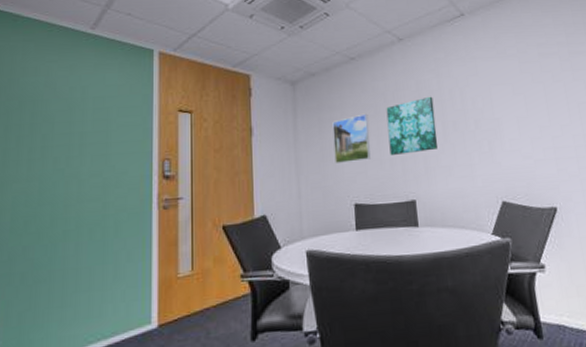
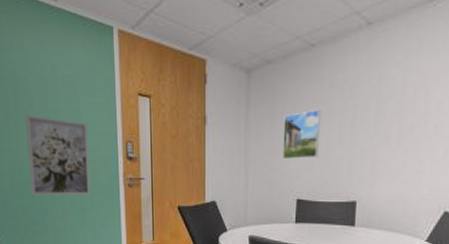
wall art: none [37,139,118,232] -> present [25,115,91,196]
wall art: present [386,96,438,155] -> none [338,94,394,155]

